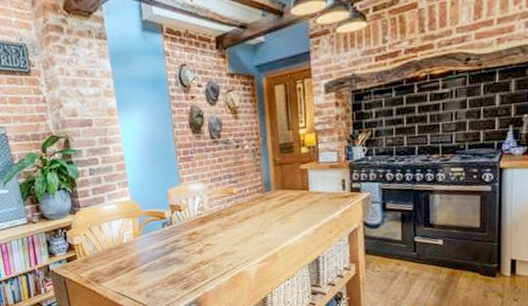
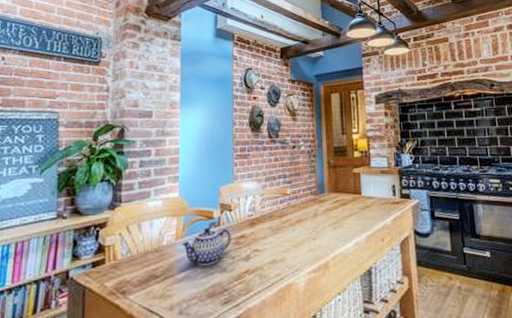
teapot: none [139,226,184,259] -> present [181,227,231,266]

